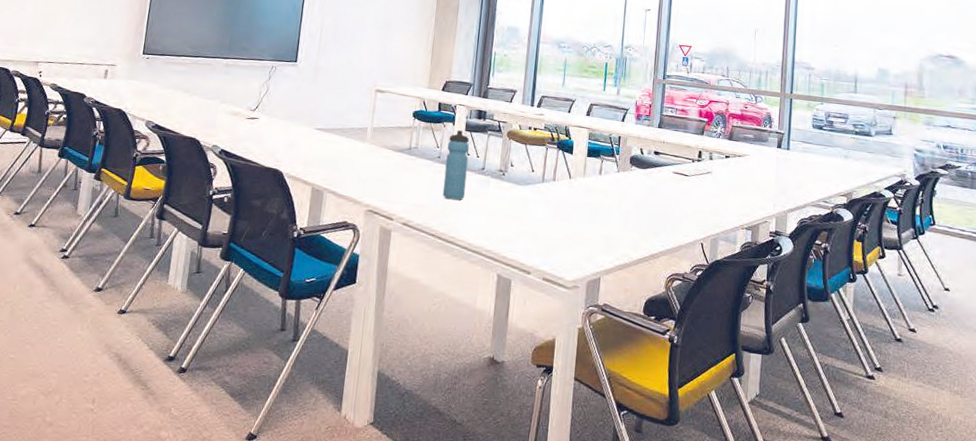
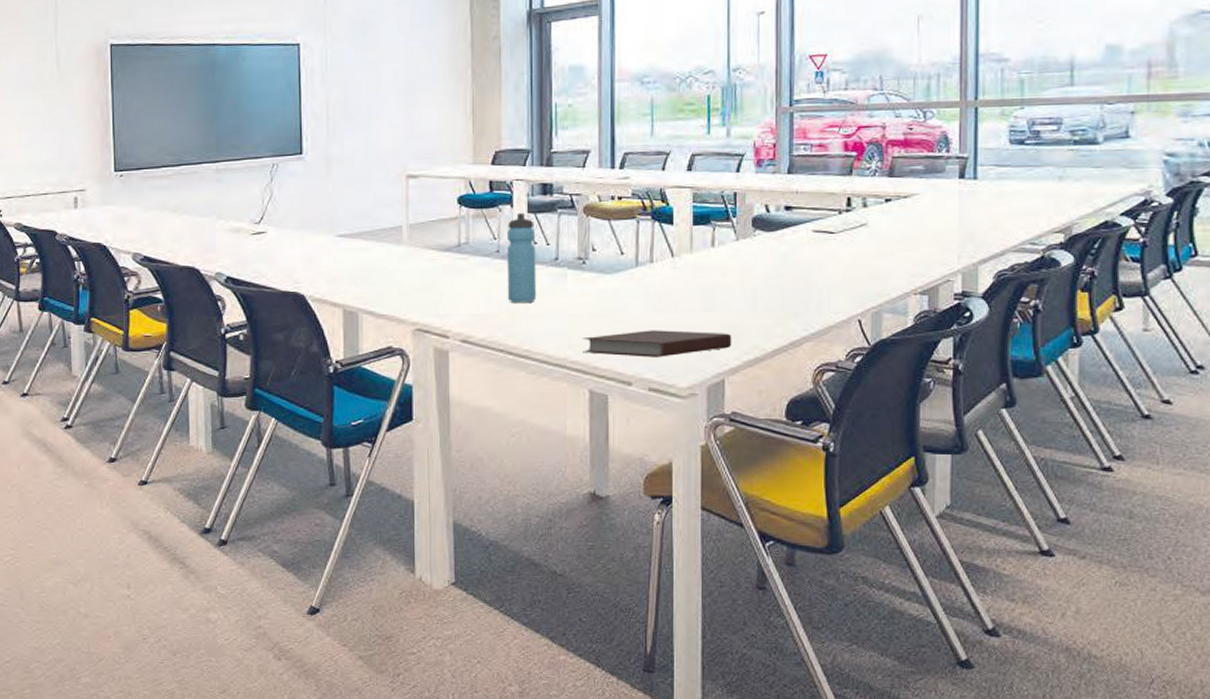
notebook: none [496,232,609,255] -> present [583,330,732,357]

